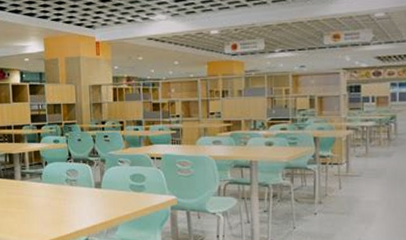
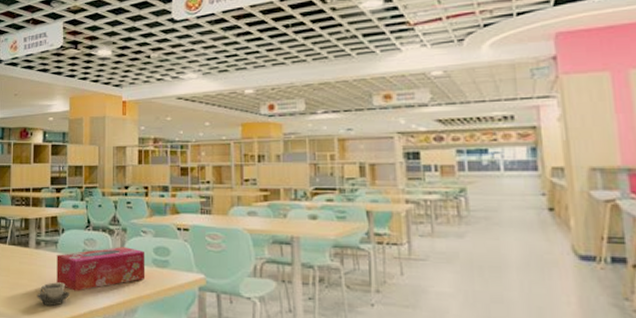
cup: none [26,209,57,229] -> present [37,282,71,306]
tissue box: none [42,175,124,215] -> present [56,246,146,291]

